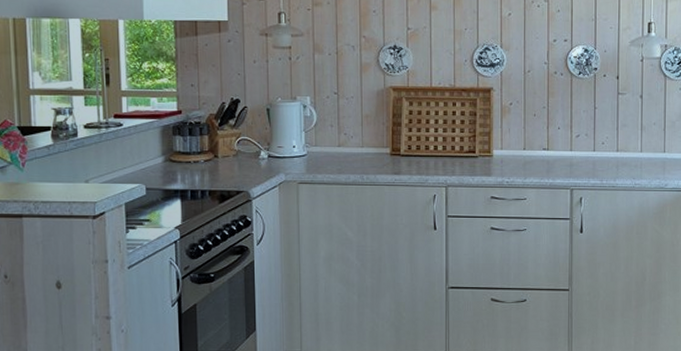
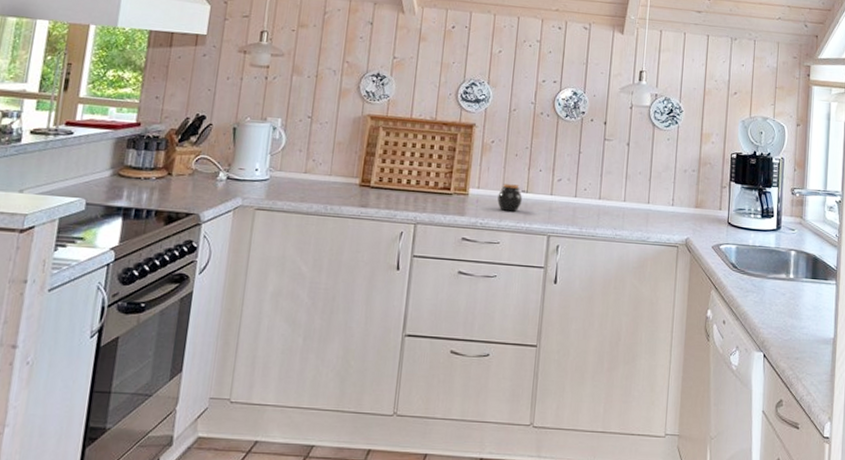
jar: none [521,143,544,169] -> present [497,184,522,212]

